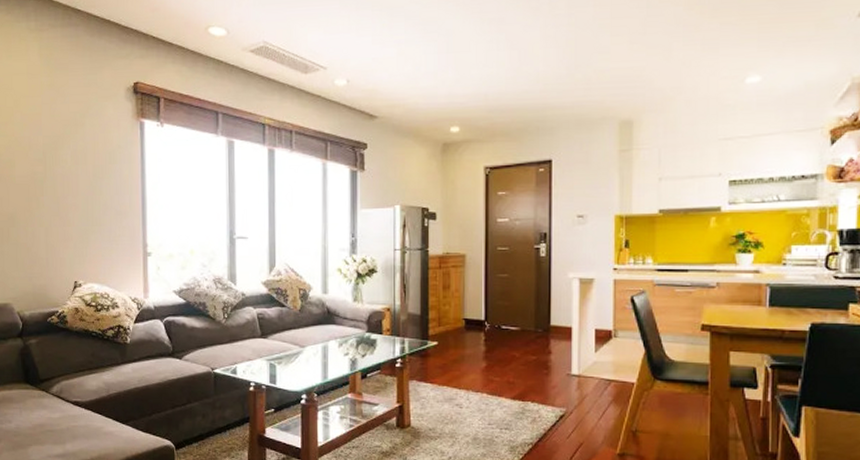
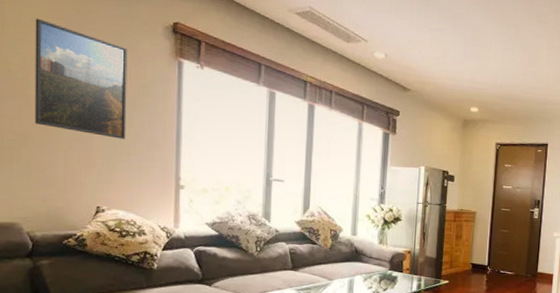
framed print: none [17,99,97,210] -> present [34,18,128,139]

